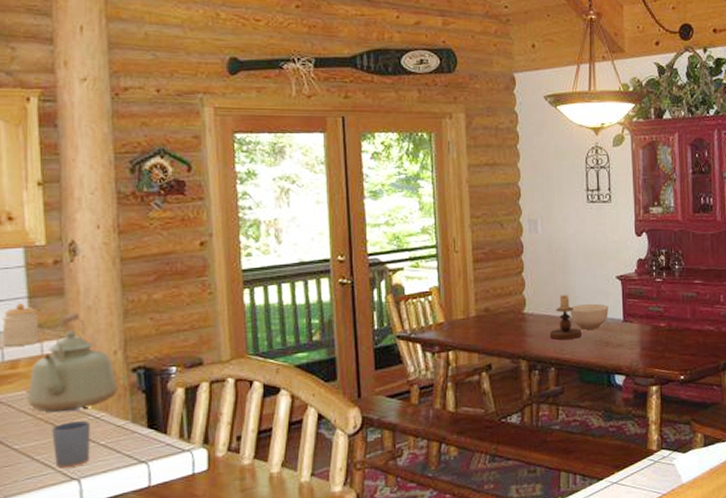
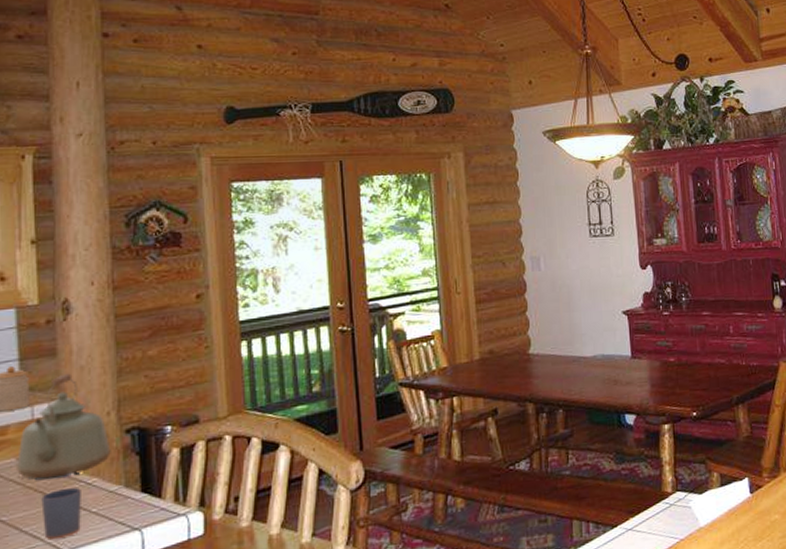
candlestick: present [549,295,582,339] -> none [556,333,589,380]
bowl: present [570,304,608,329] -> none [576,341,616,368]

